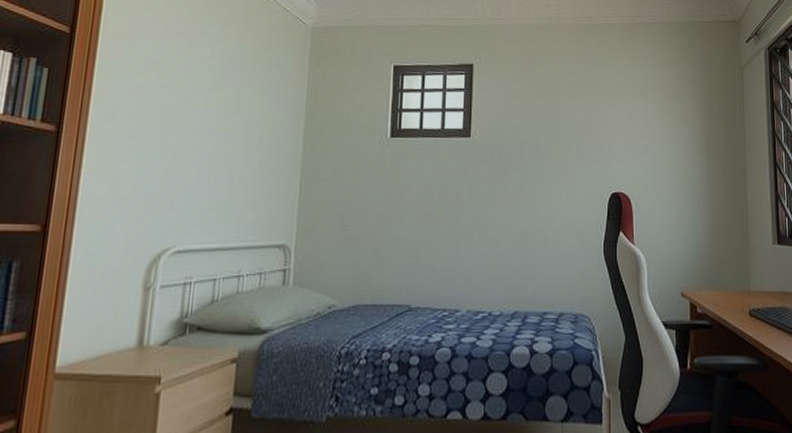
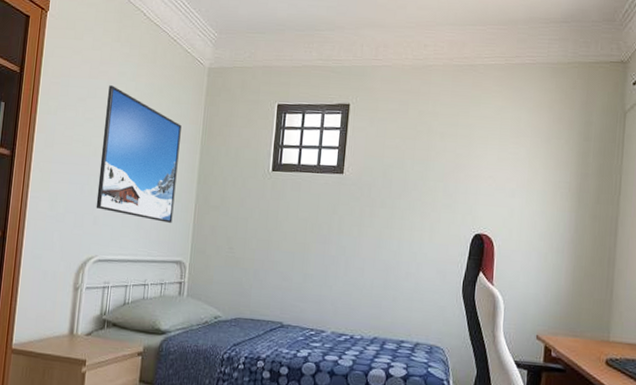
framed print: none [173,47,281,201] -> present [96,85,182,223]

